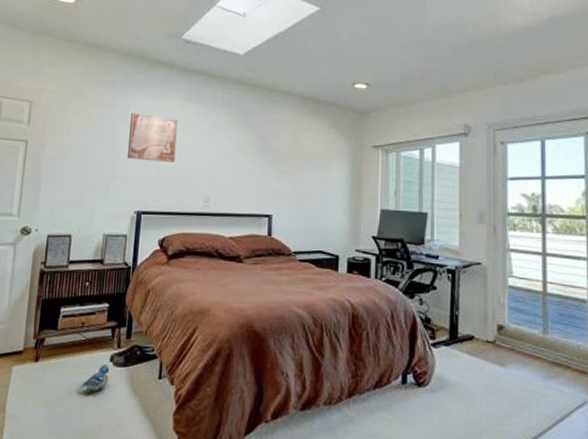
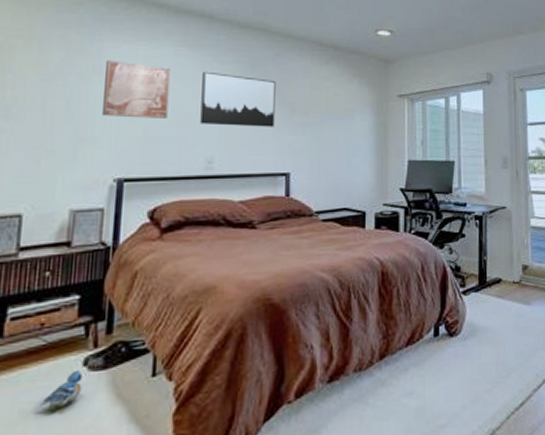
wall art: none [200,122,262,173] -> present [200,71,276,127]

